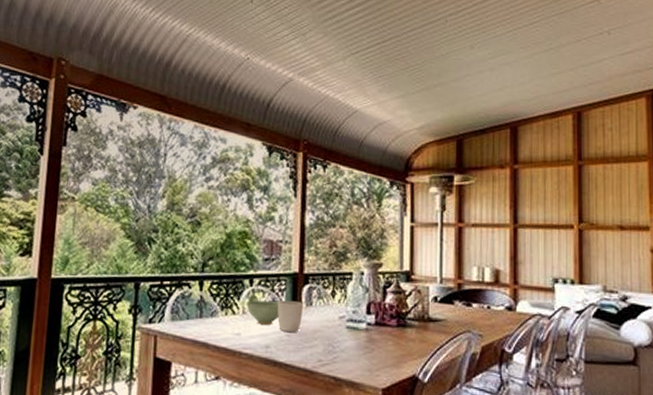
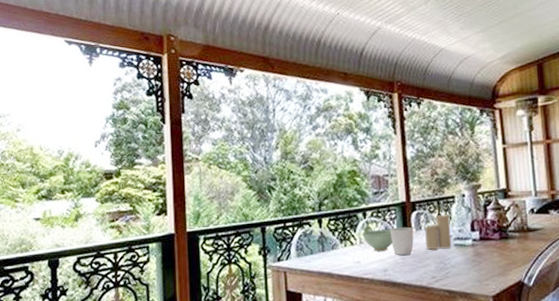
candle: none [315,287,345,331] -> present [424,210,452,250]

